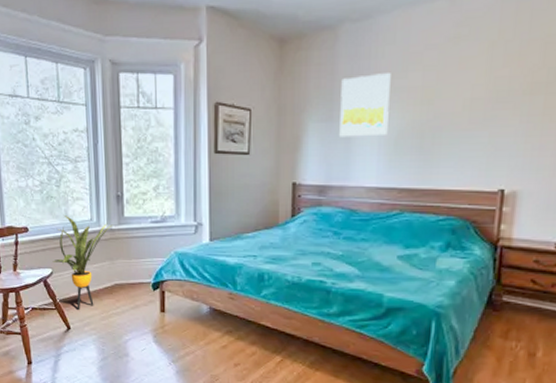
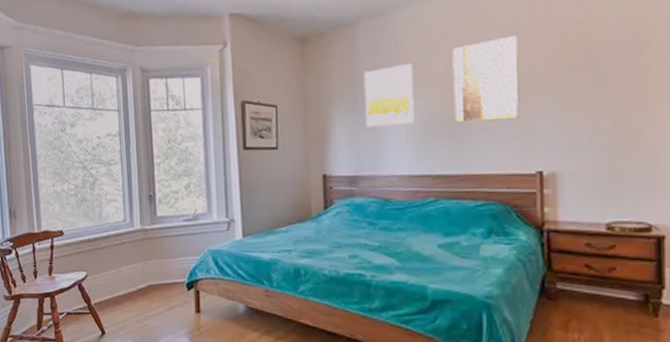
house plant: present [52,214,113,311] -> none [87,216,146,314]
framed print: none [427,49,498,138] -> present [452,35,520,123]

